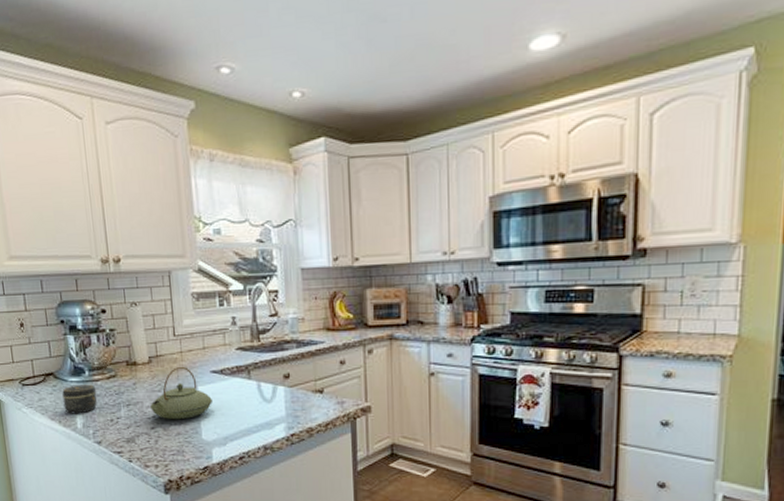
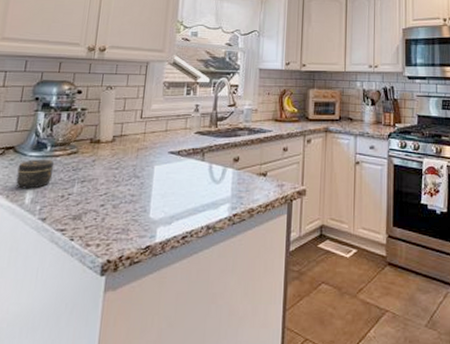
teapot: present [150,366,212,420] -> none [104,146,166,198]

